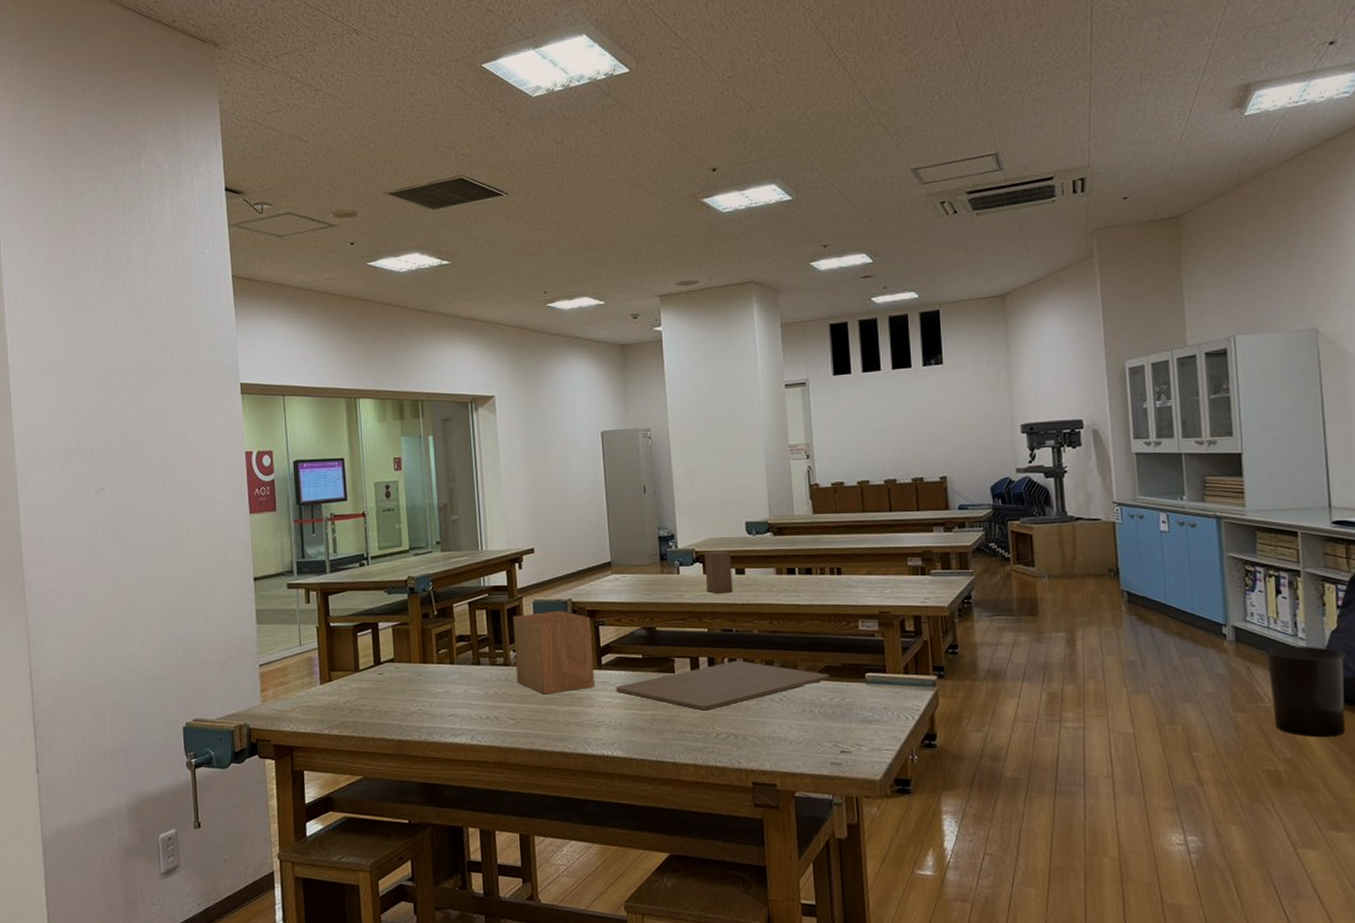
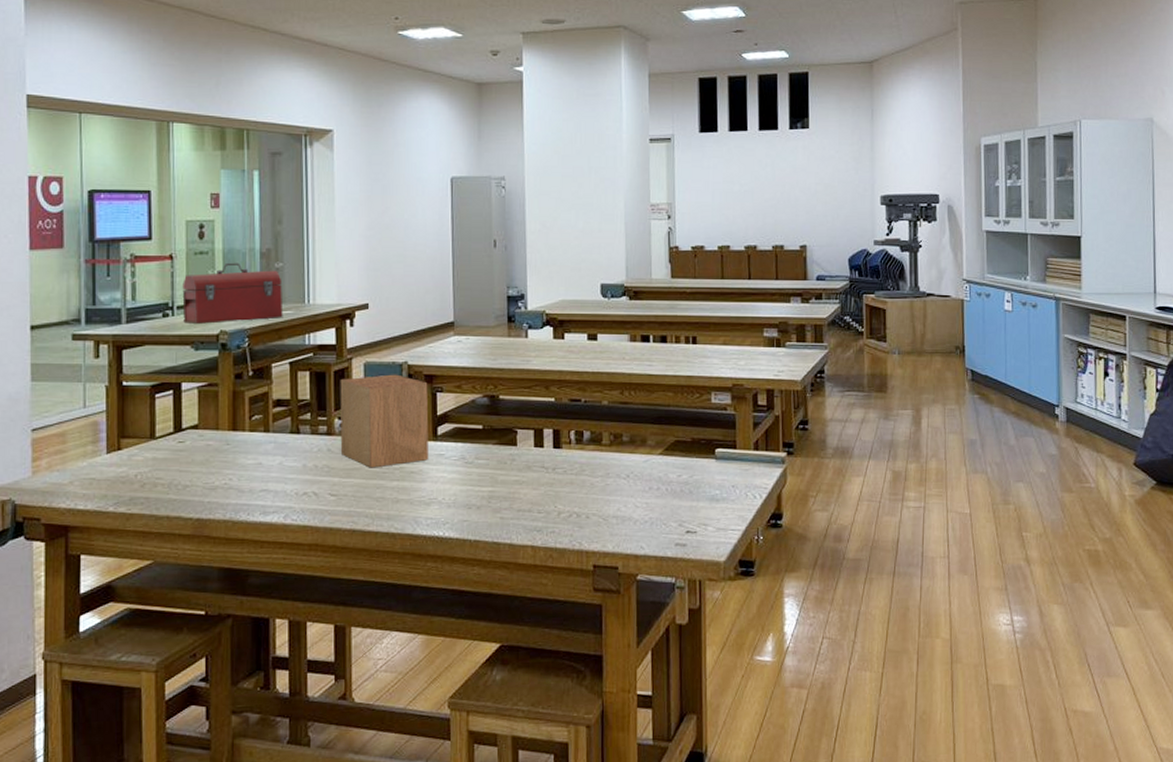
toolbox: none [374,517,461,573] -> present [182,262,283,325]
wooden board: present [616,660,830,711] -> none [452,433,680,487]
wooden block: present [704,550,733,595] -> none [555,313,584,362]
waste bin: present [1263,646,1346,738] -> none [1090,428,1161,518]

